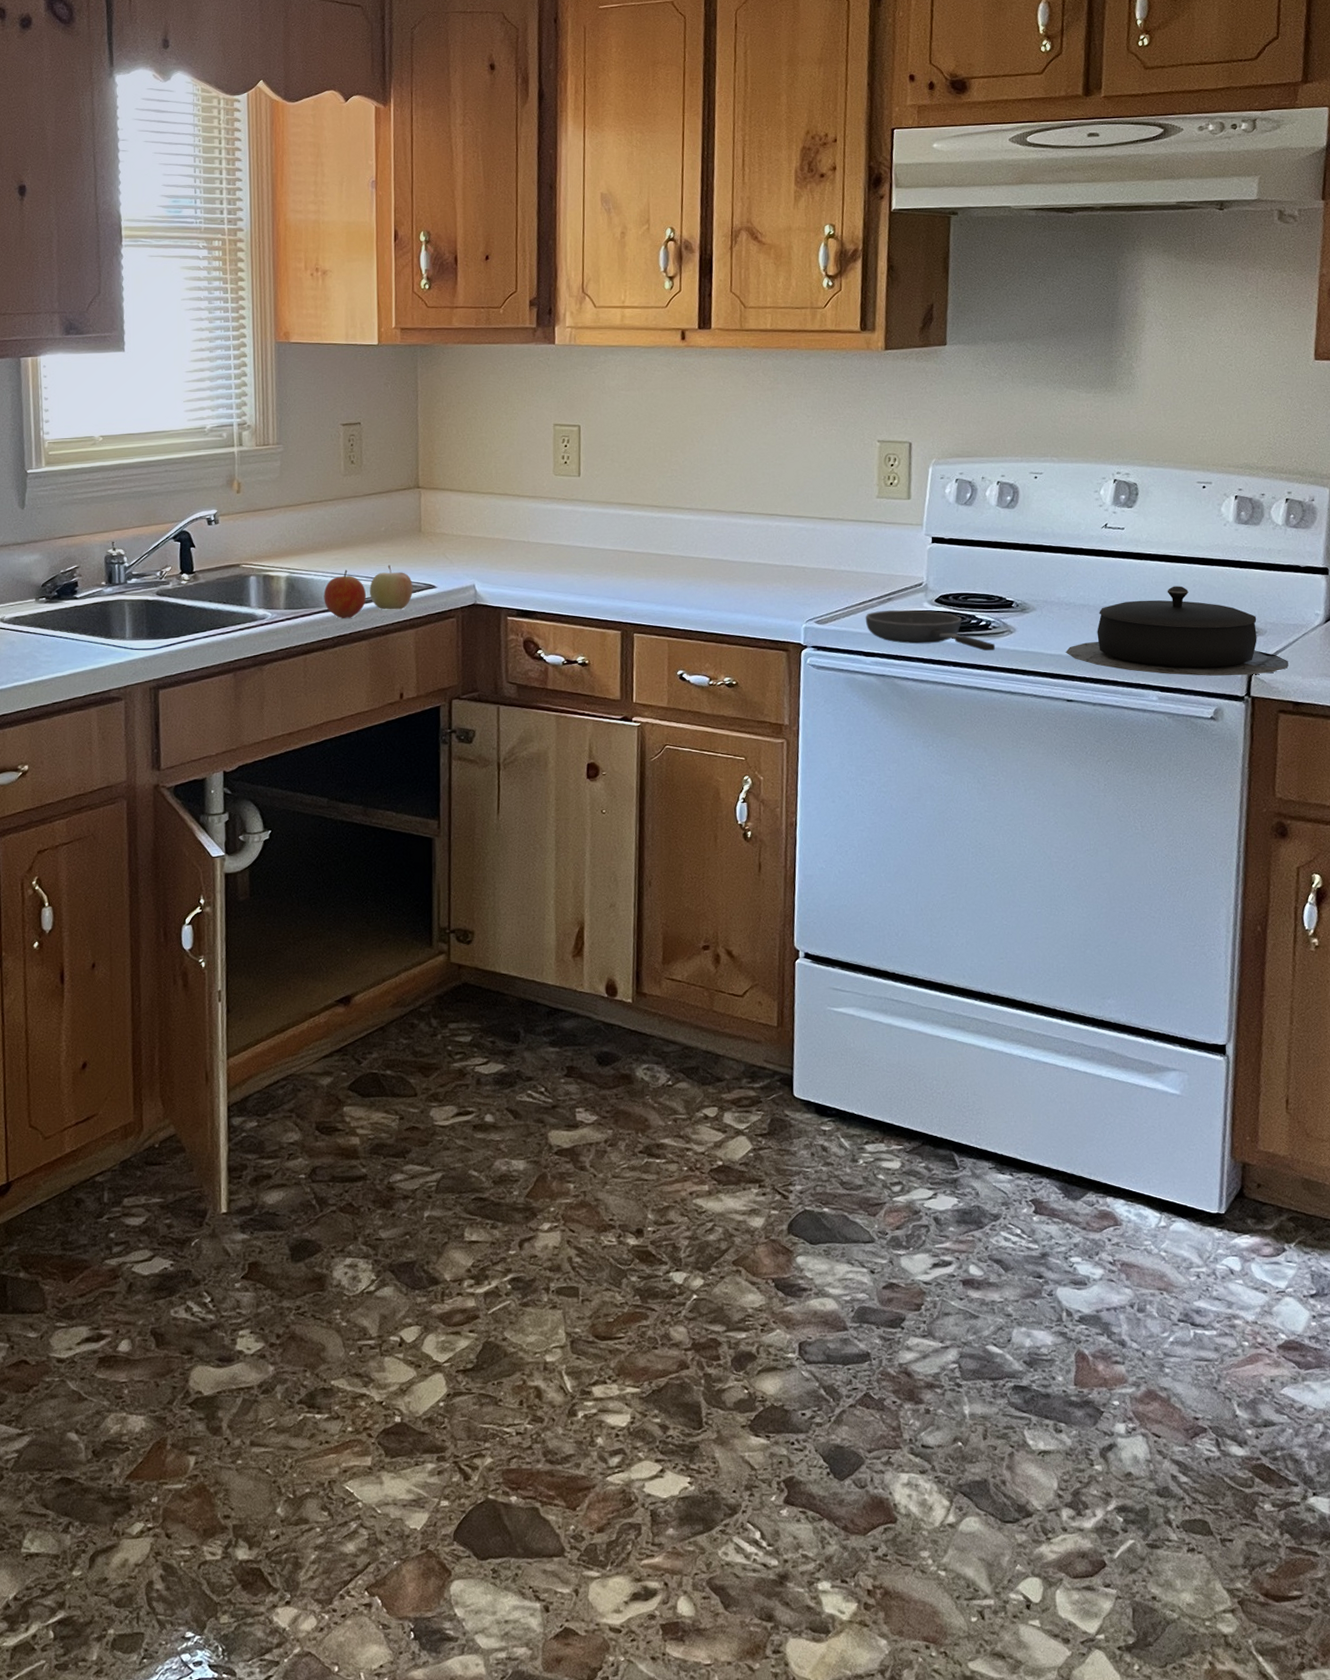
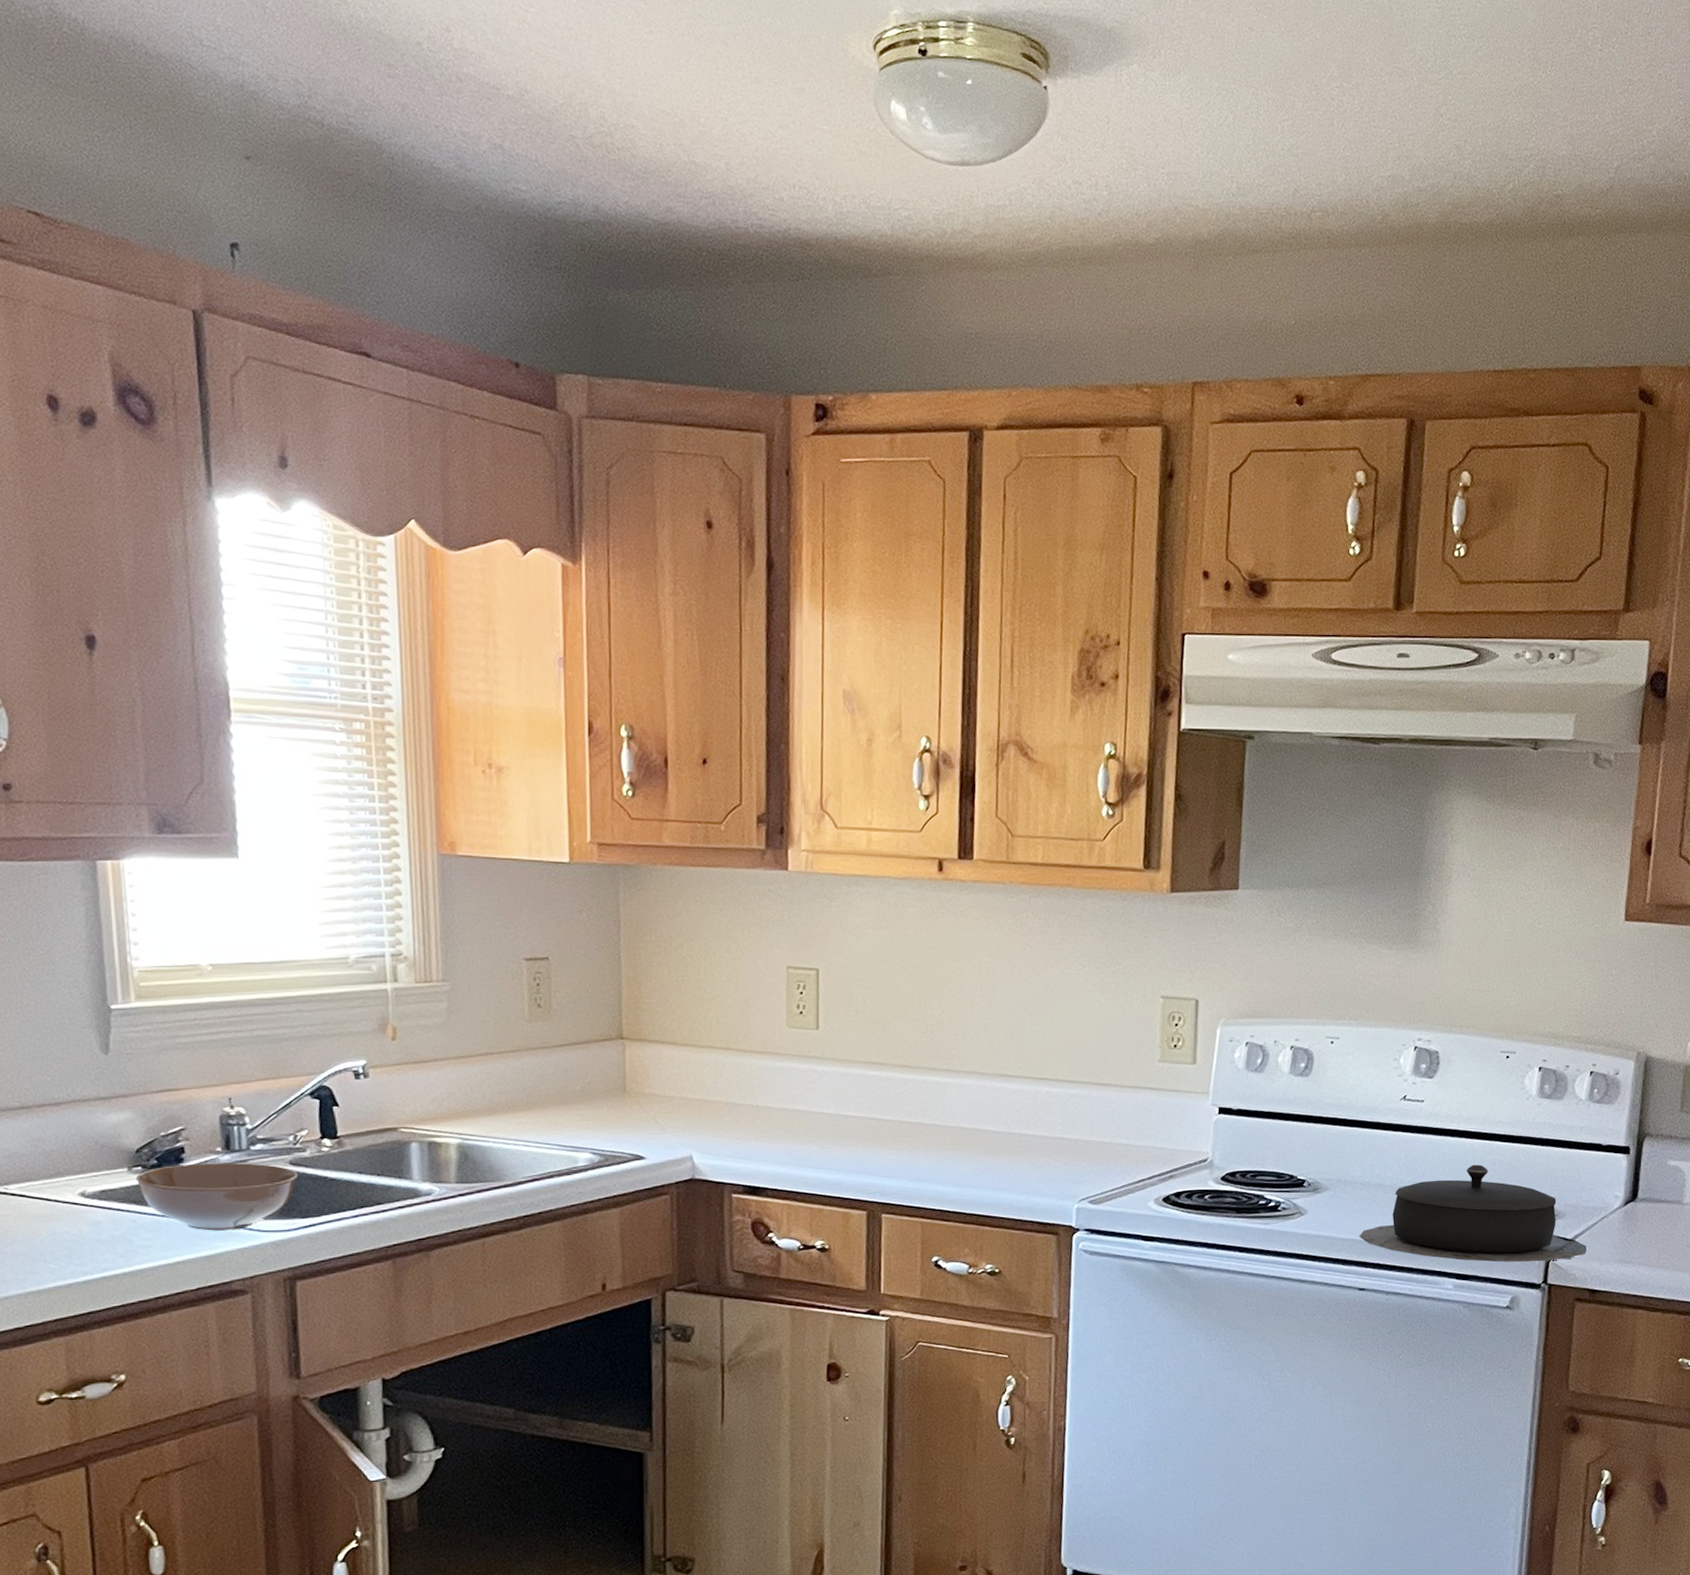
bowl: none [41,593,163,649] -> present [135,1162,299,1231]
fruit: present [323,570,367,618] -> none [505,1136,559,1195]
fruit: present [370,565,413,610] -> none [563,1131,617,1185]
frying pan: present [865,610,996,652] -> none [1144,1189,1285,1236]

